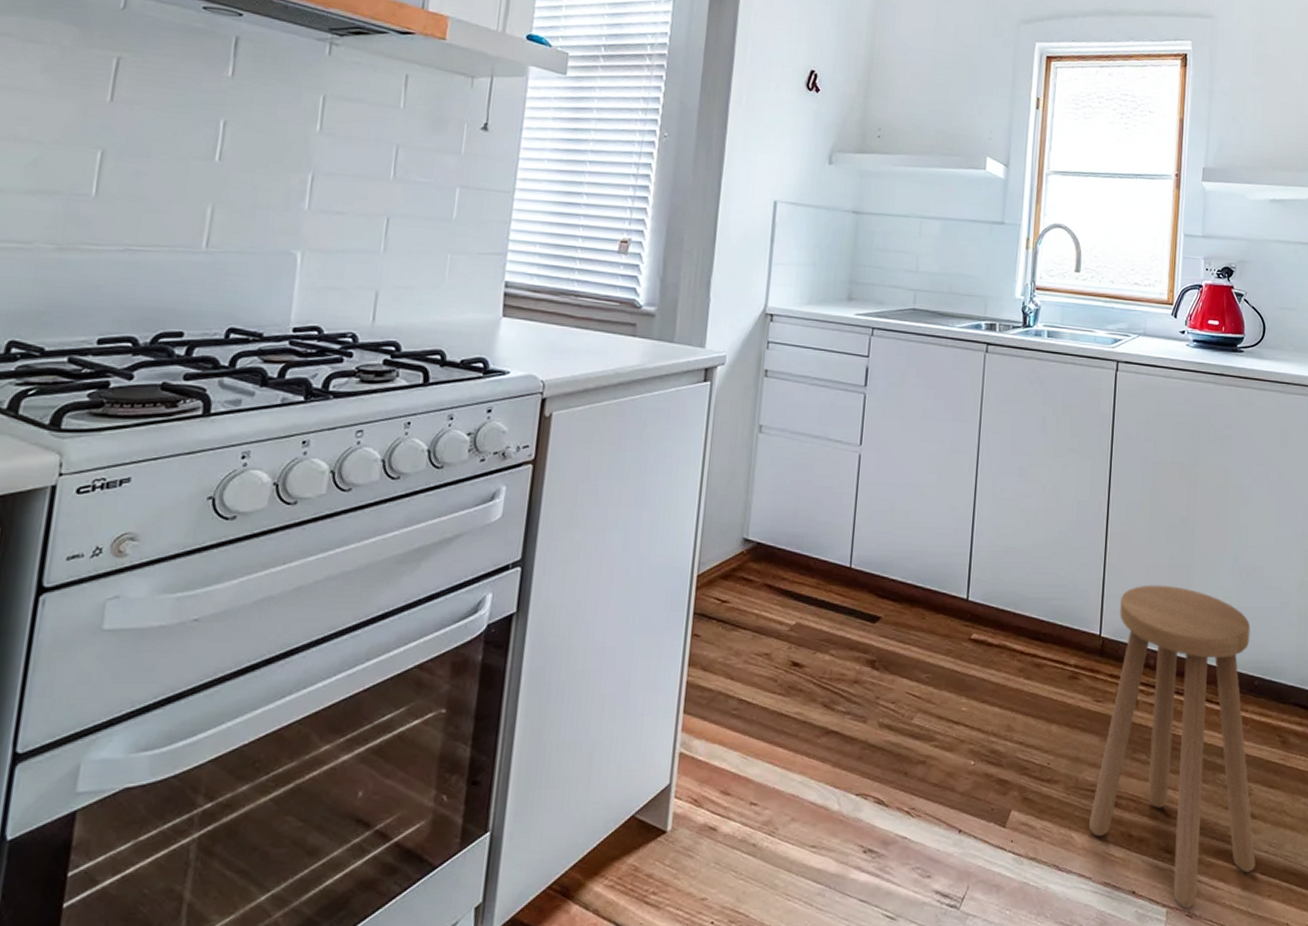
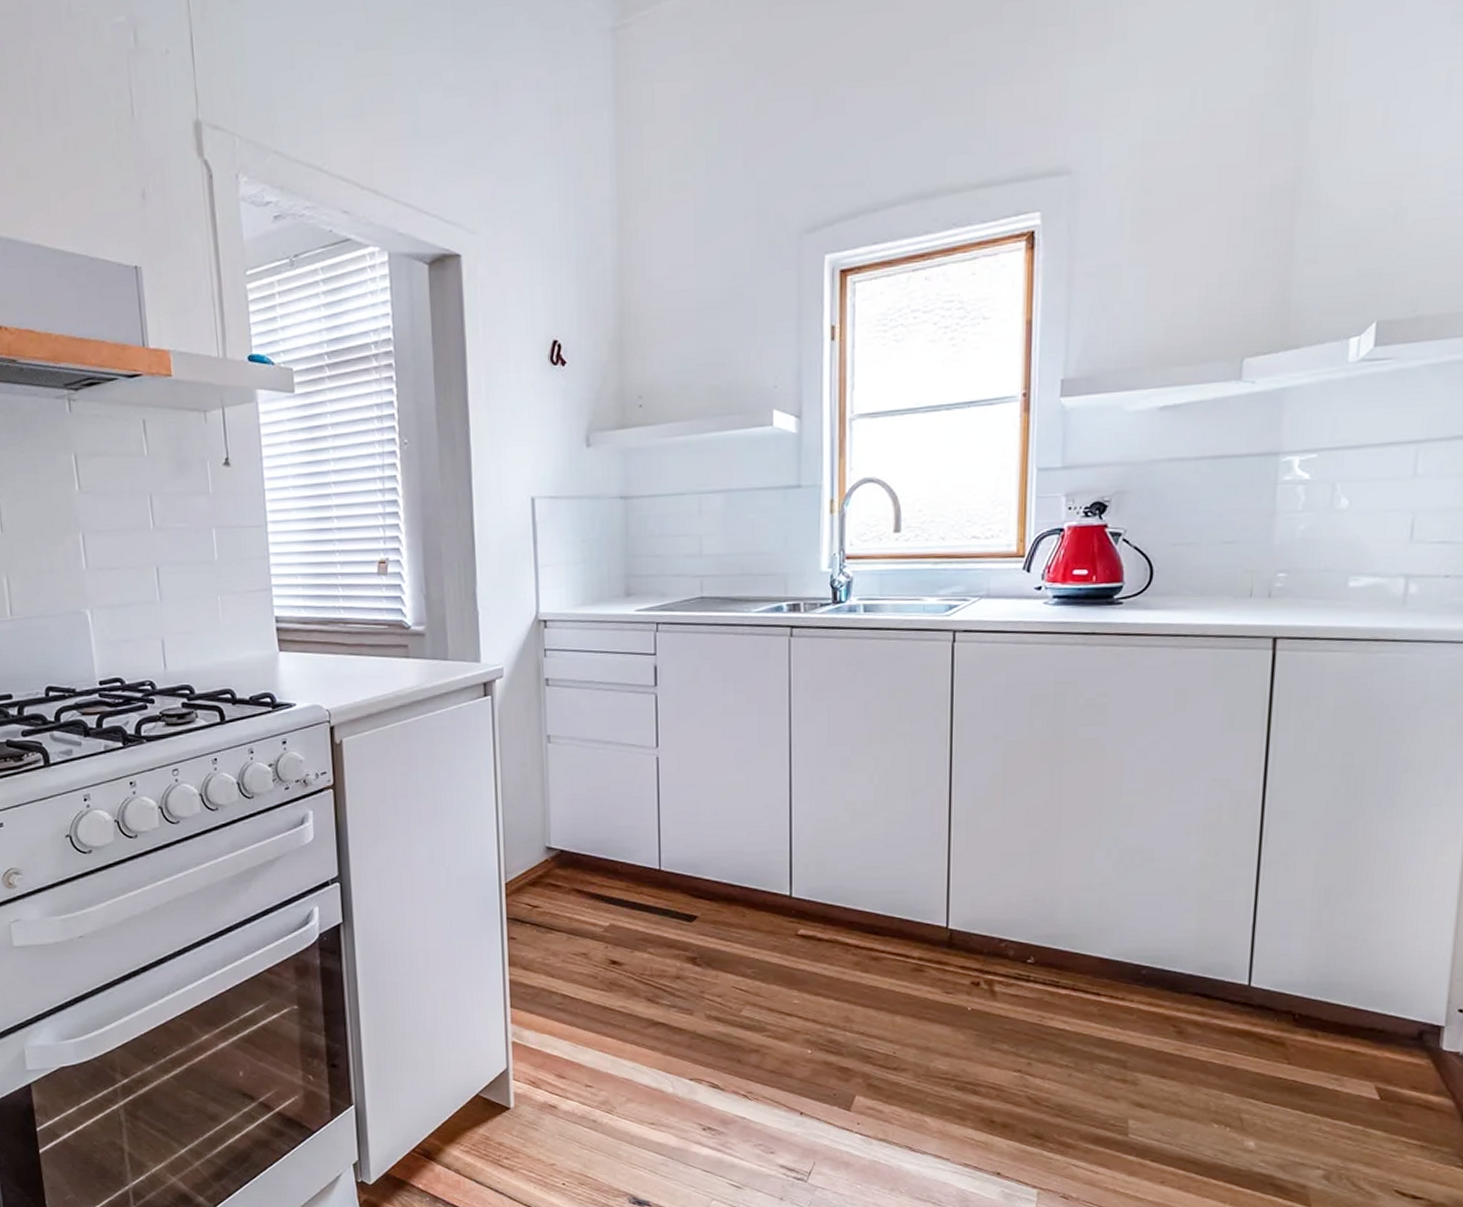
stool: present [1089,585,1256,909] -> none [944,873,1144,1191]

